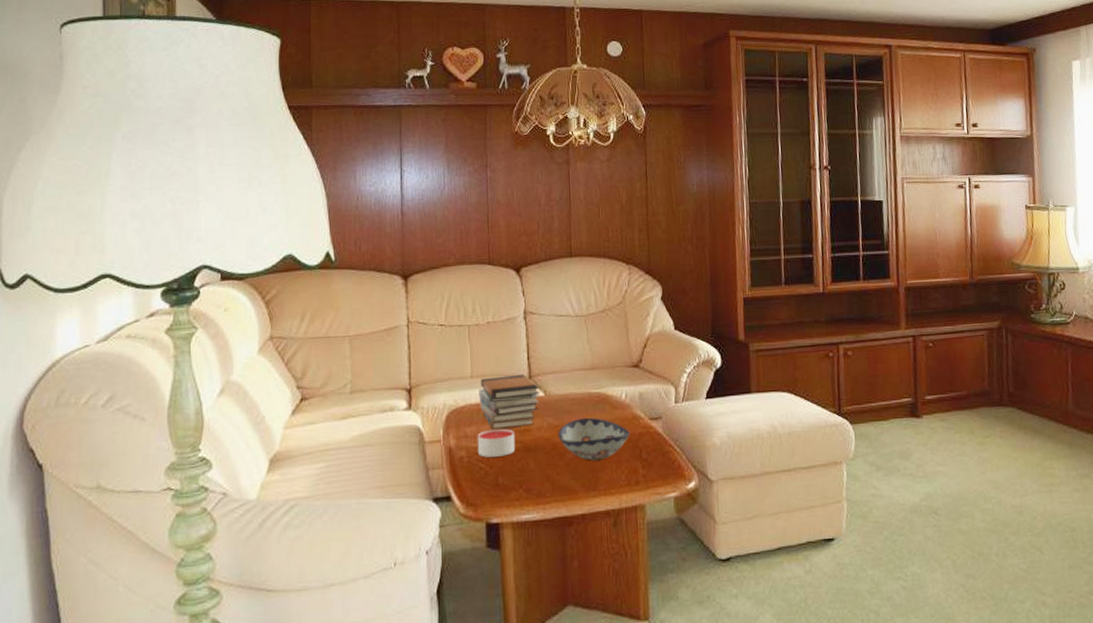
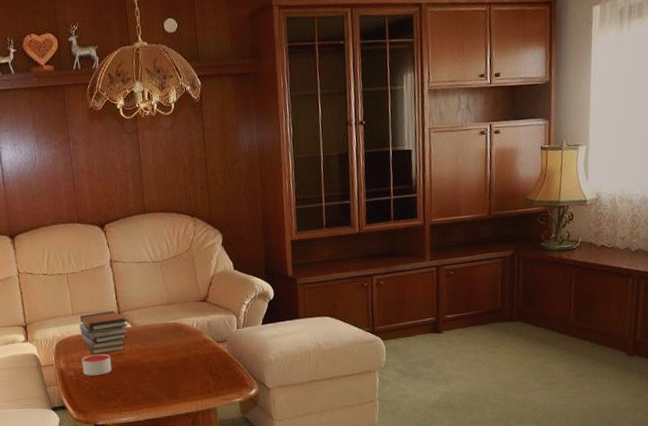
decorative bowl: present [557,418,631,461] -> none [144,343,202,376]

